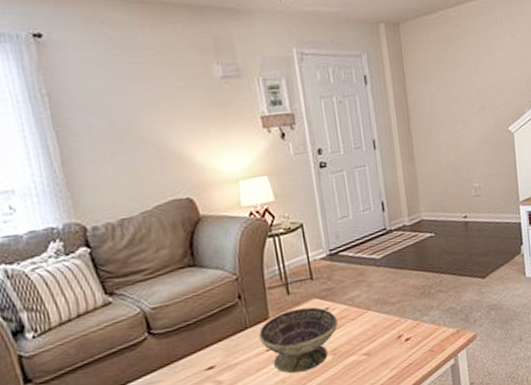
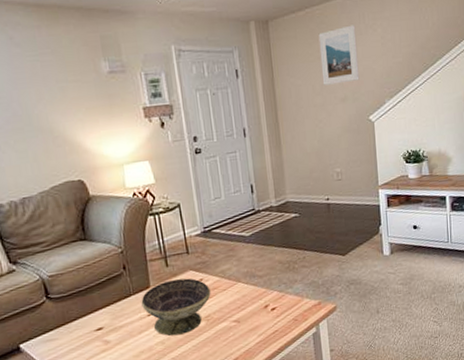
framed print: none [453,29,498,93] -> present [318,25,360,85]

